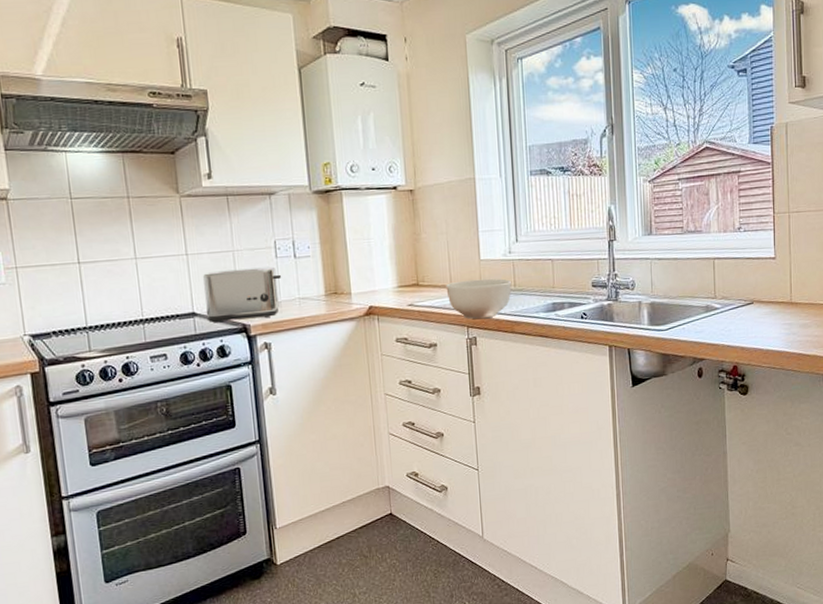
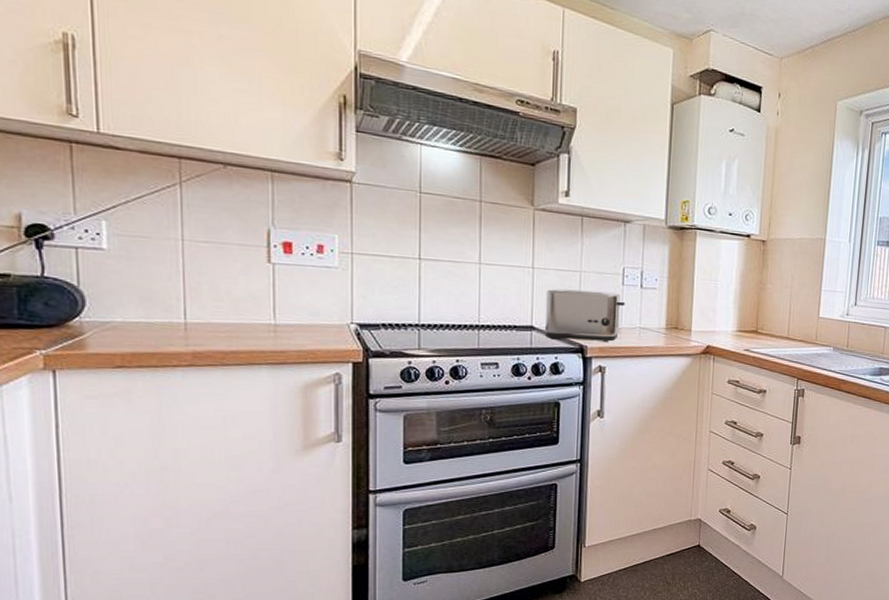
bowl: present [446,278,512,320] -> none [782,334,846,374]

